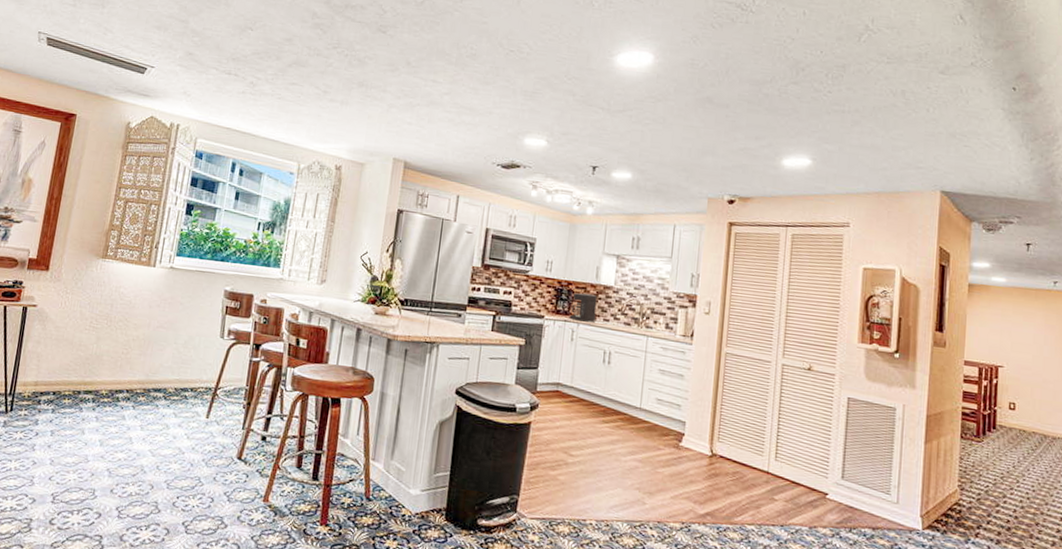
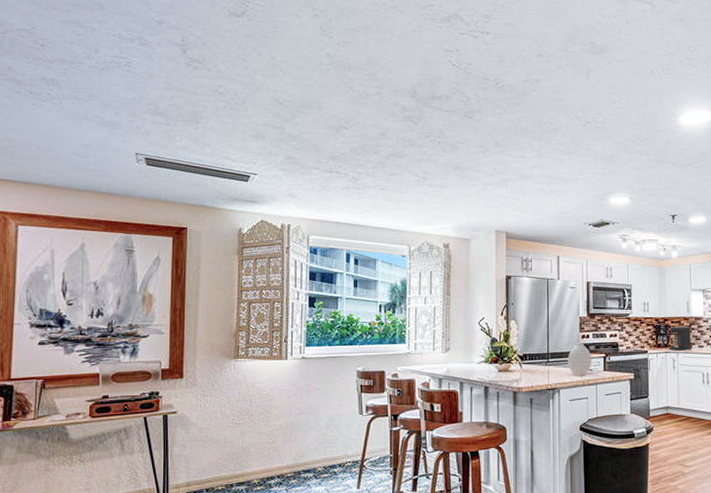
vase: none [452,295,480,334] -> present [568,343,592,377]

